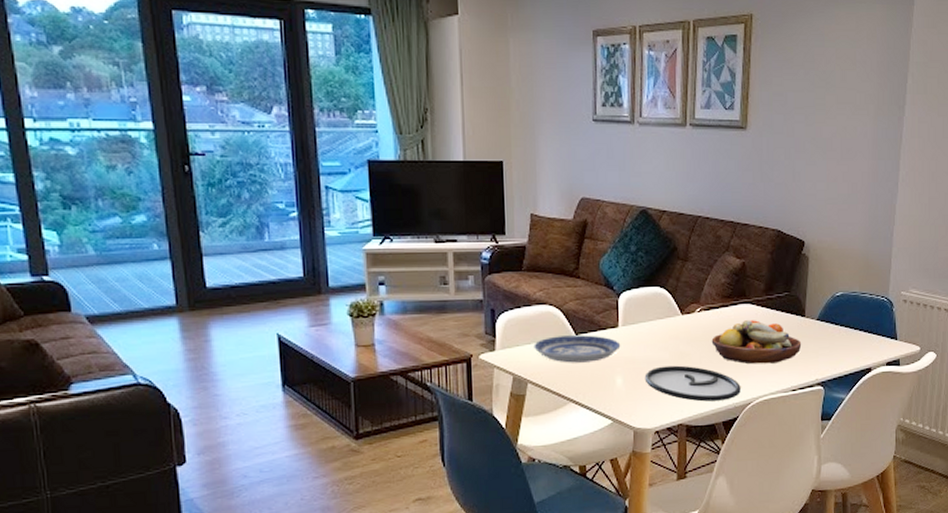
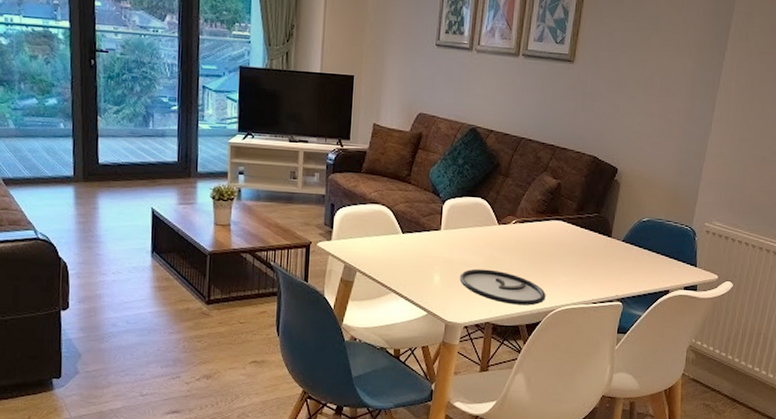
plate: present [534,335,621,363] -> none [365,233,441,259]
fruit bowl: present [711,320,802,364] -> none [523,235,606,277]

